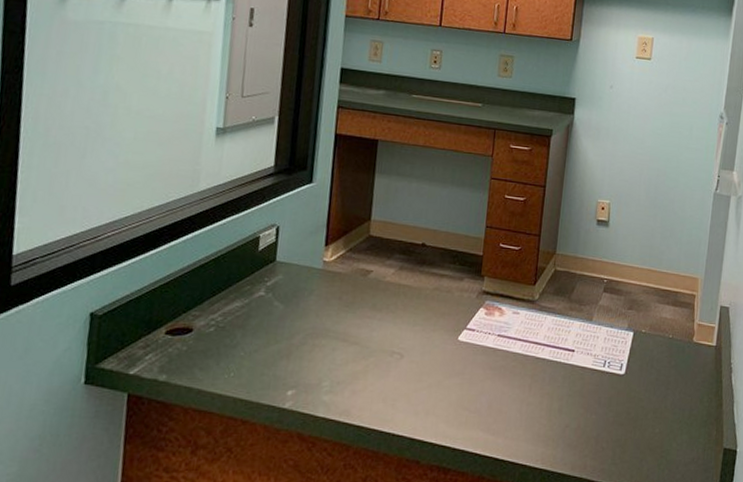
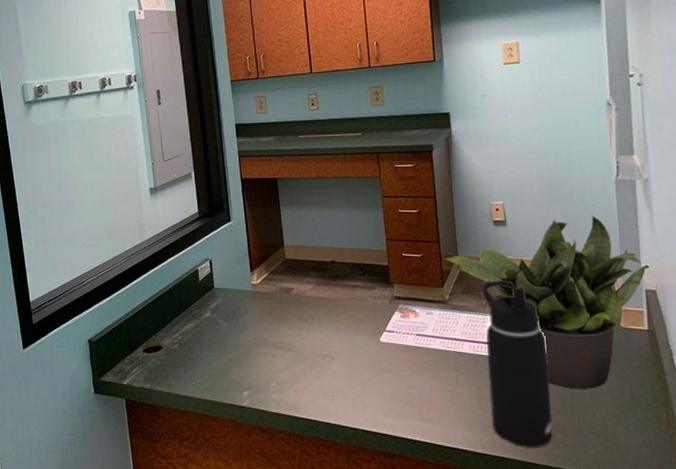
potted plant: none [541,225,728,403] -> present [444,214,650,389]
water bottle: none [557,283,624,462] -> present [481,280,553,447]

